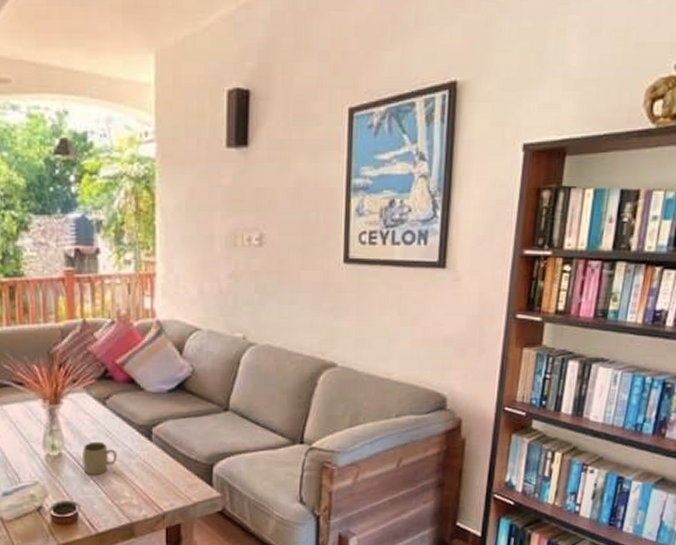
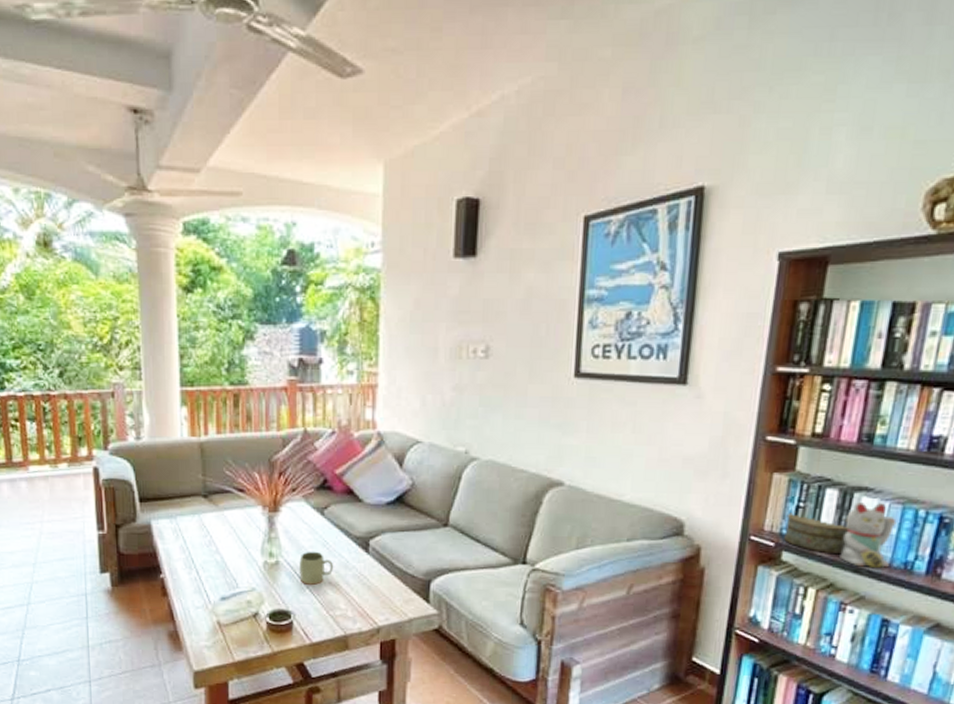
decorative box: none [534,383,589,421] -> present [784,511,849,555]
decorative figurine: none [581,371,628,431] -> present [839,501,897,568]

